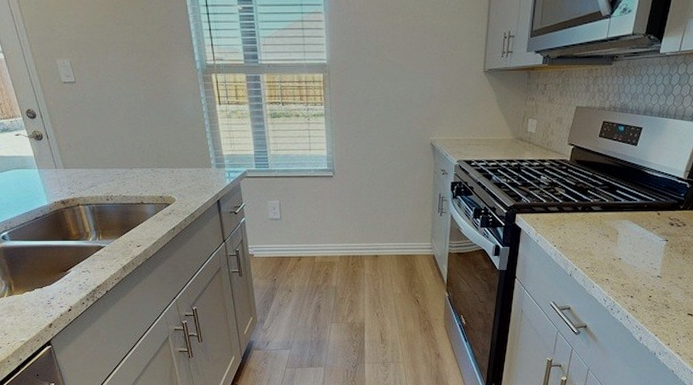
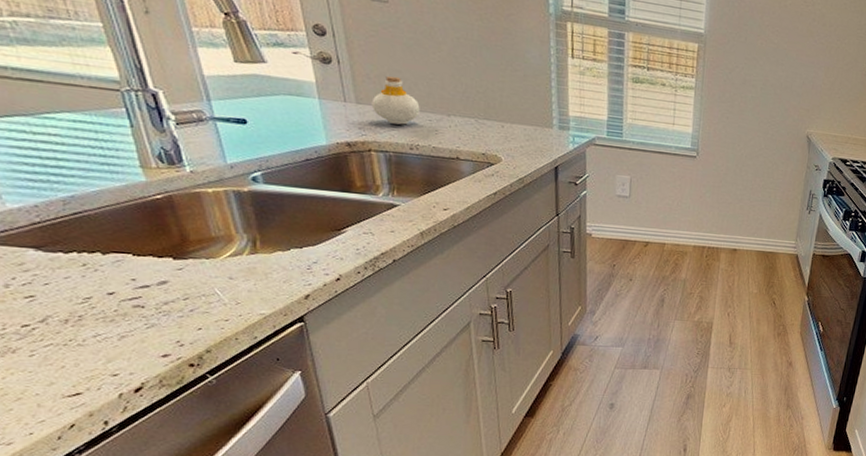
bottle: none [74,142,110,181] -> present [371,75,420,125]

